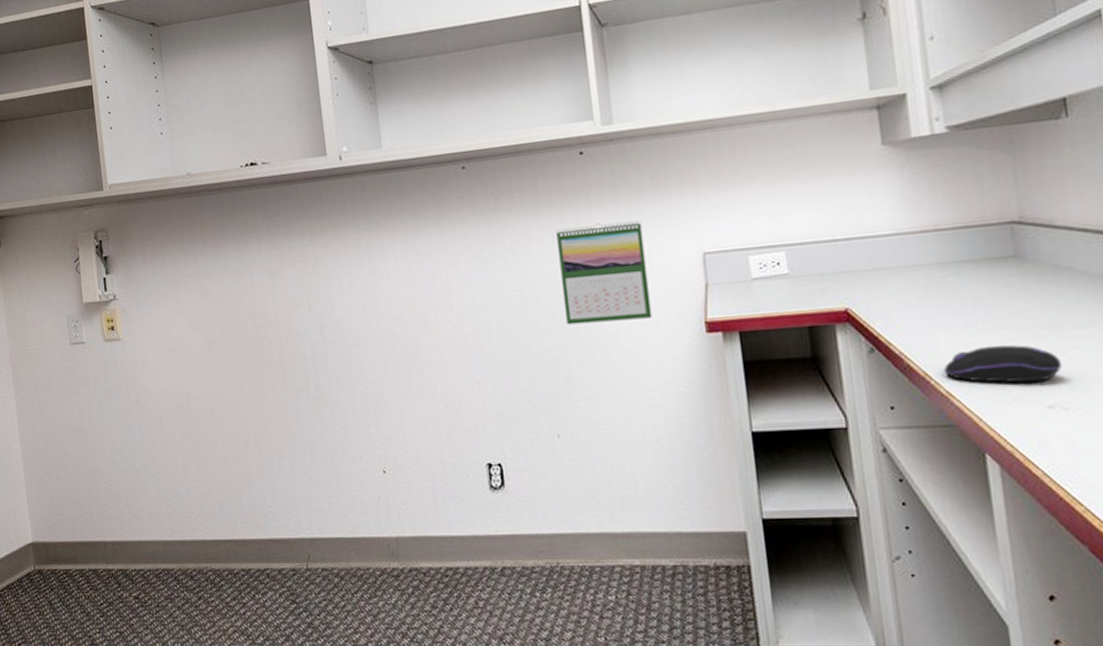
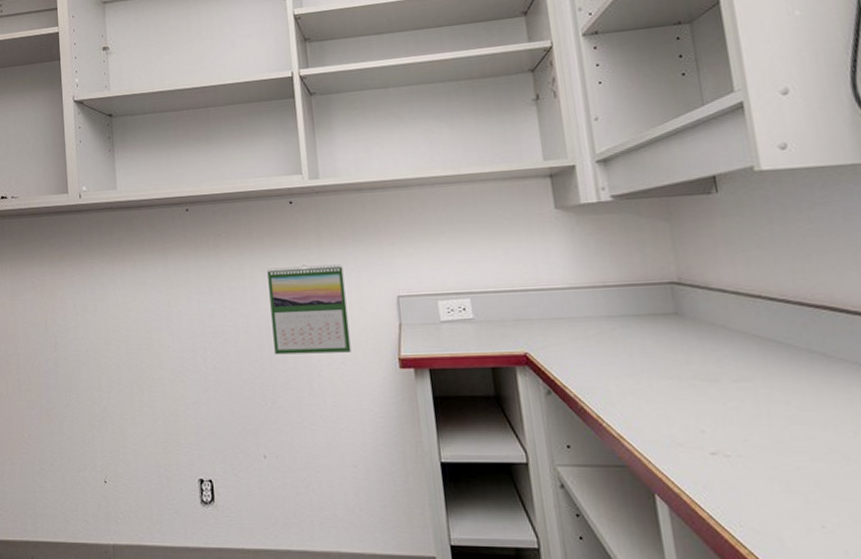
computer mouse: present [944,345,1063,383] -> none [614,394,723,430]

